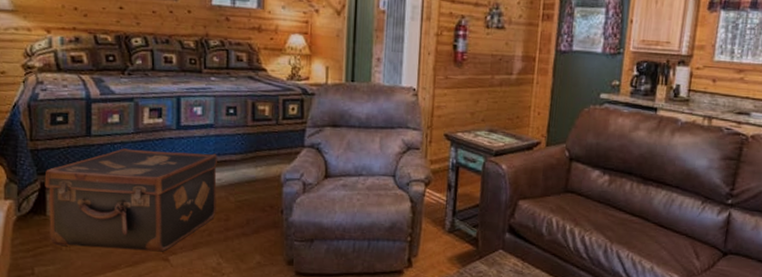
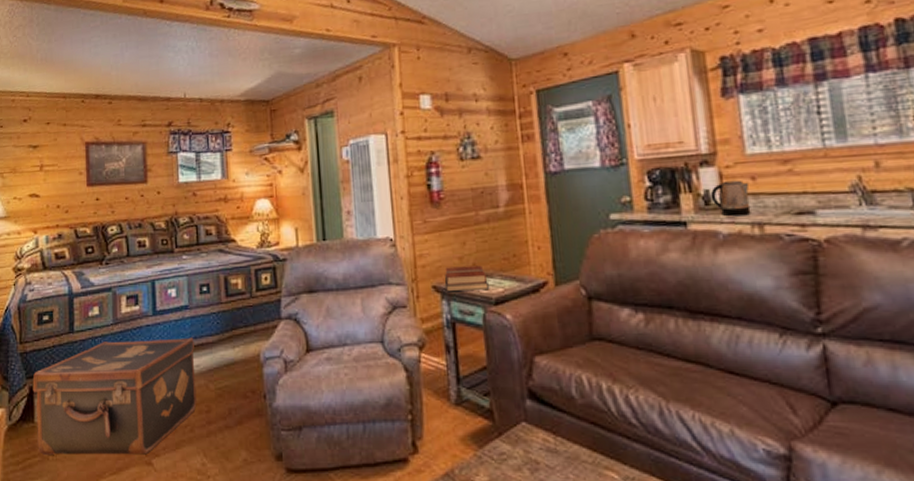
books: none [455,120,493,143] -> present [444,265,490,292]
kettle: none [679,79,709,110] -> present [710,180,751,217]

